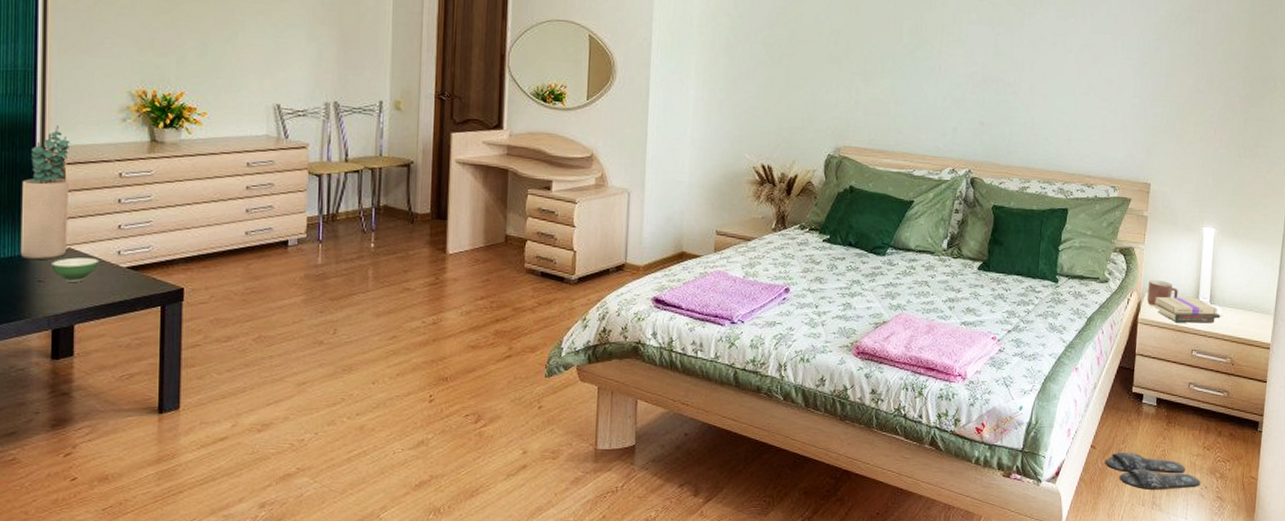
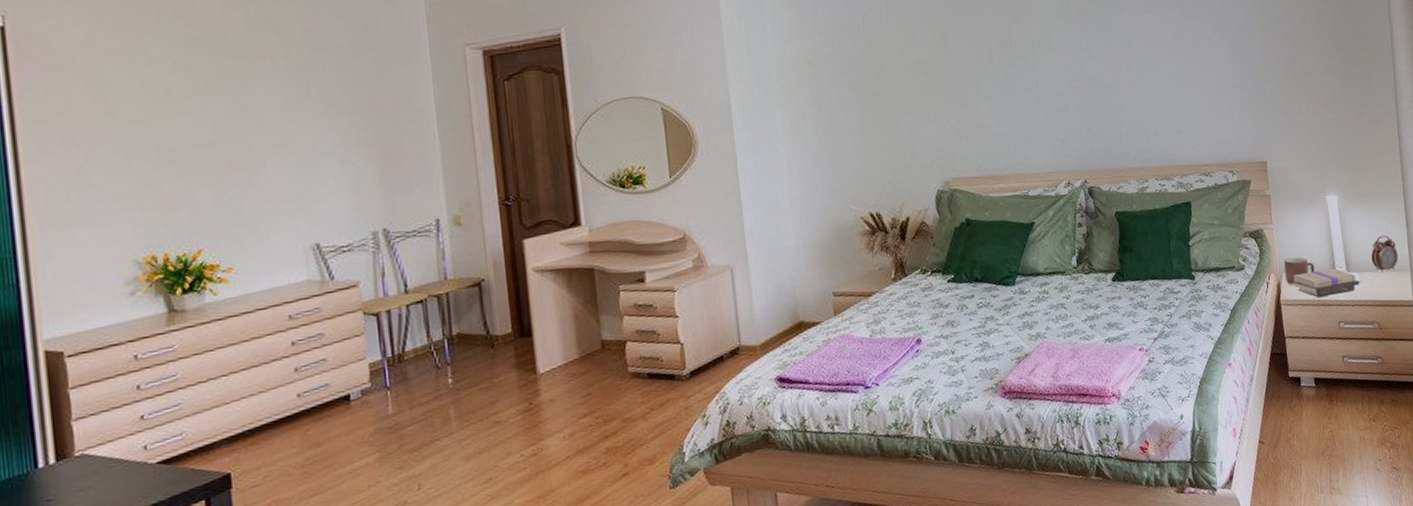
vase: present [20,126,69,261] -> none [14,315,79,479]
bowl: present [51,257,100,283] -> none [61,459,123,495]
slippers: present [1105,451,1201,490] -> none [1276,439,1374,476]
alarm clock: none [1237,276,1265,312] -> present [1371,235,1399,272]

